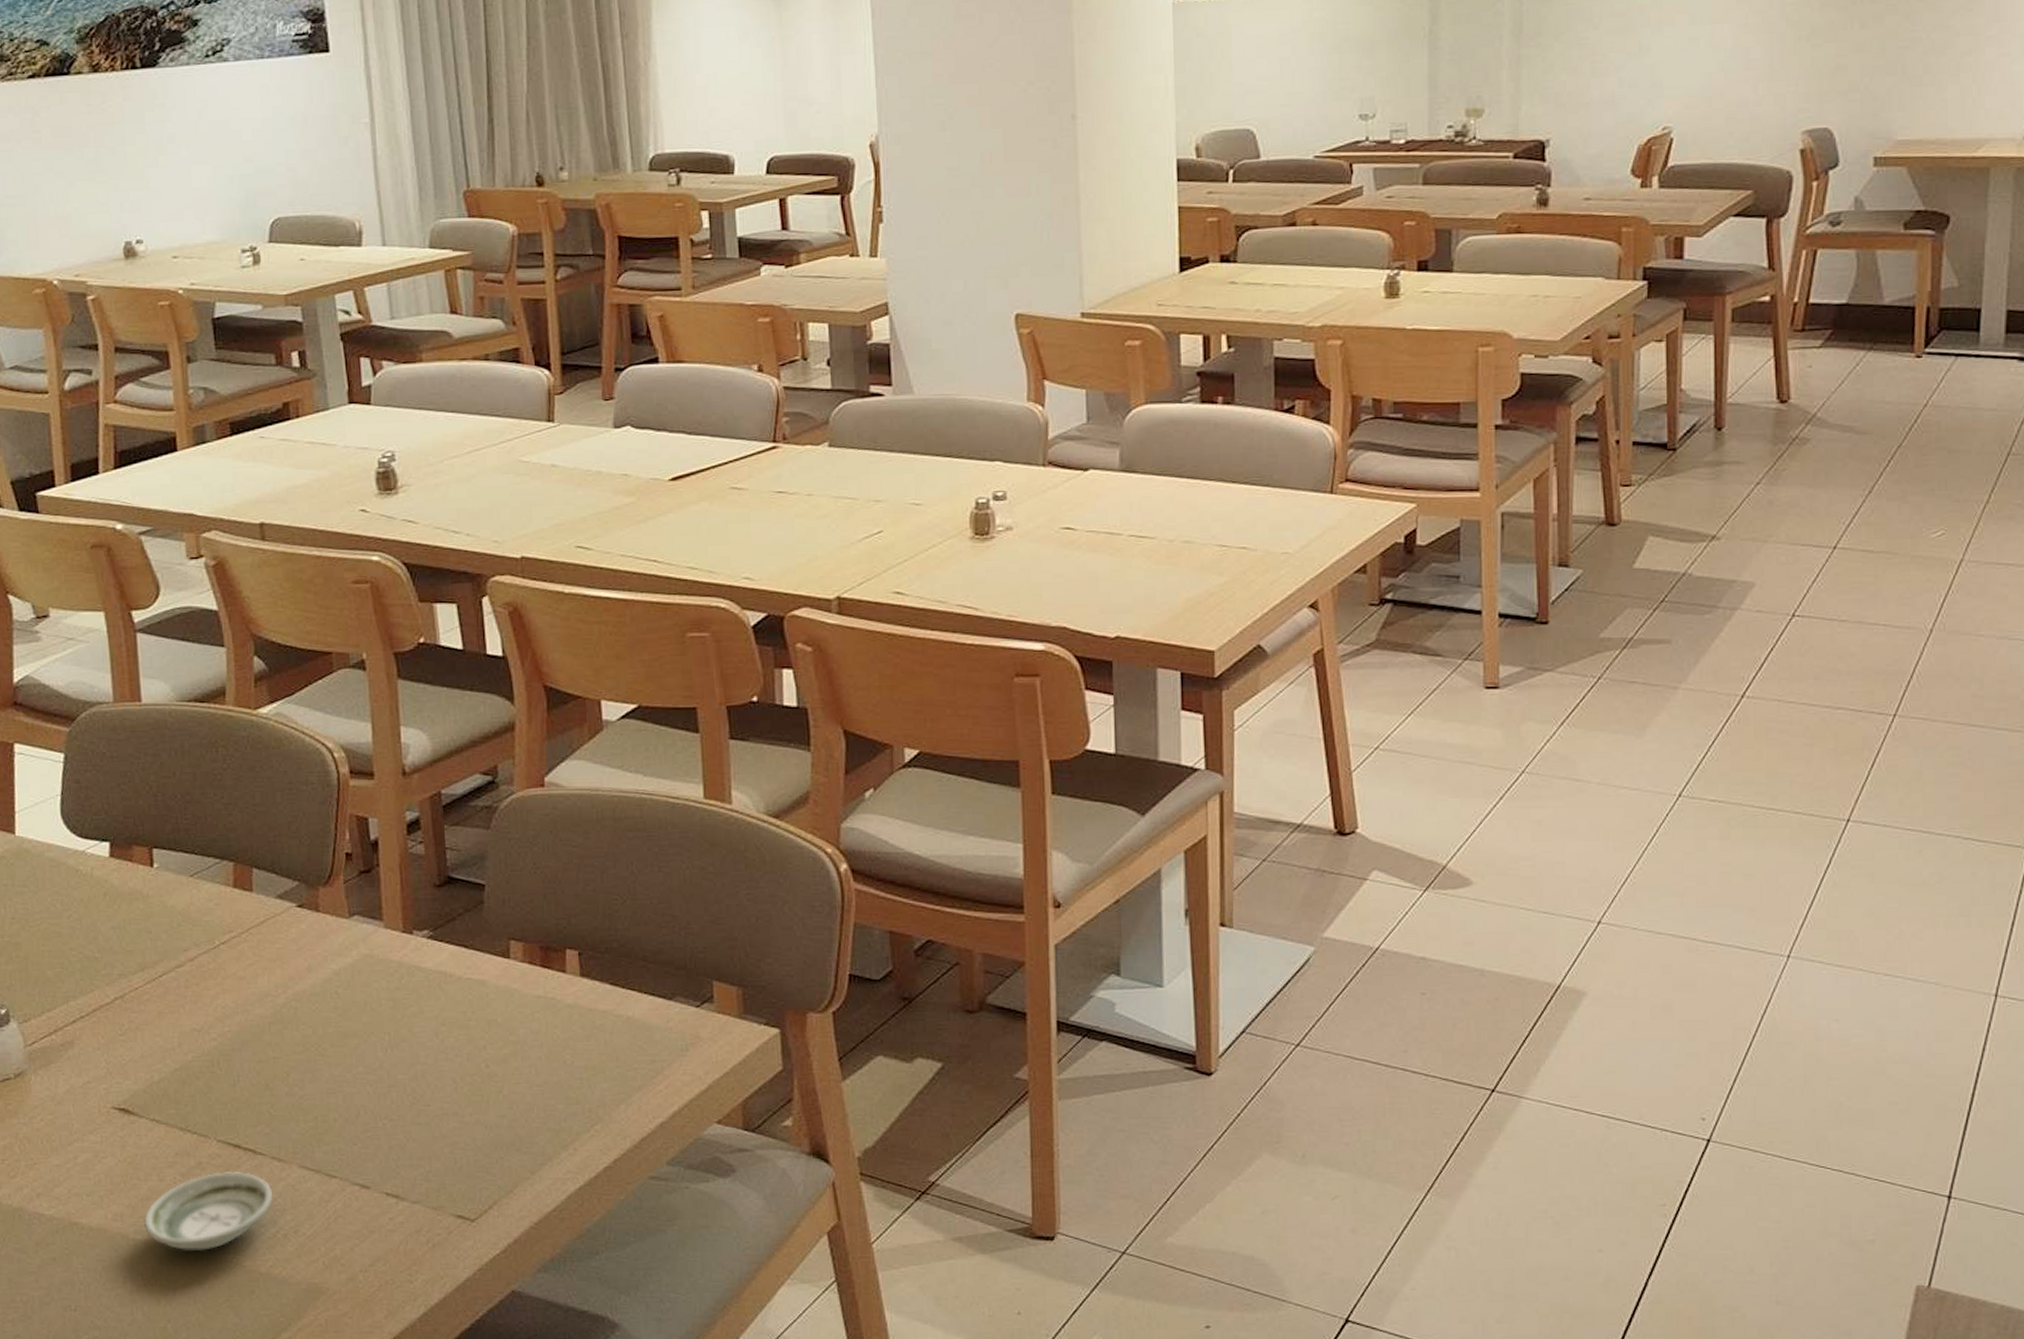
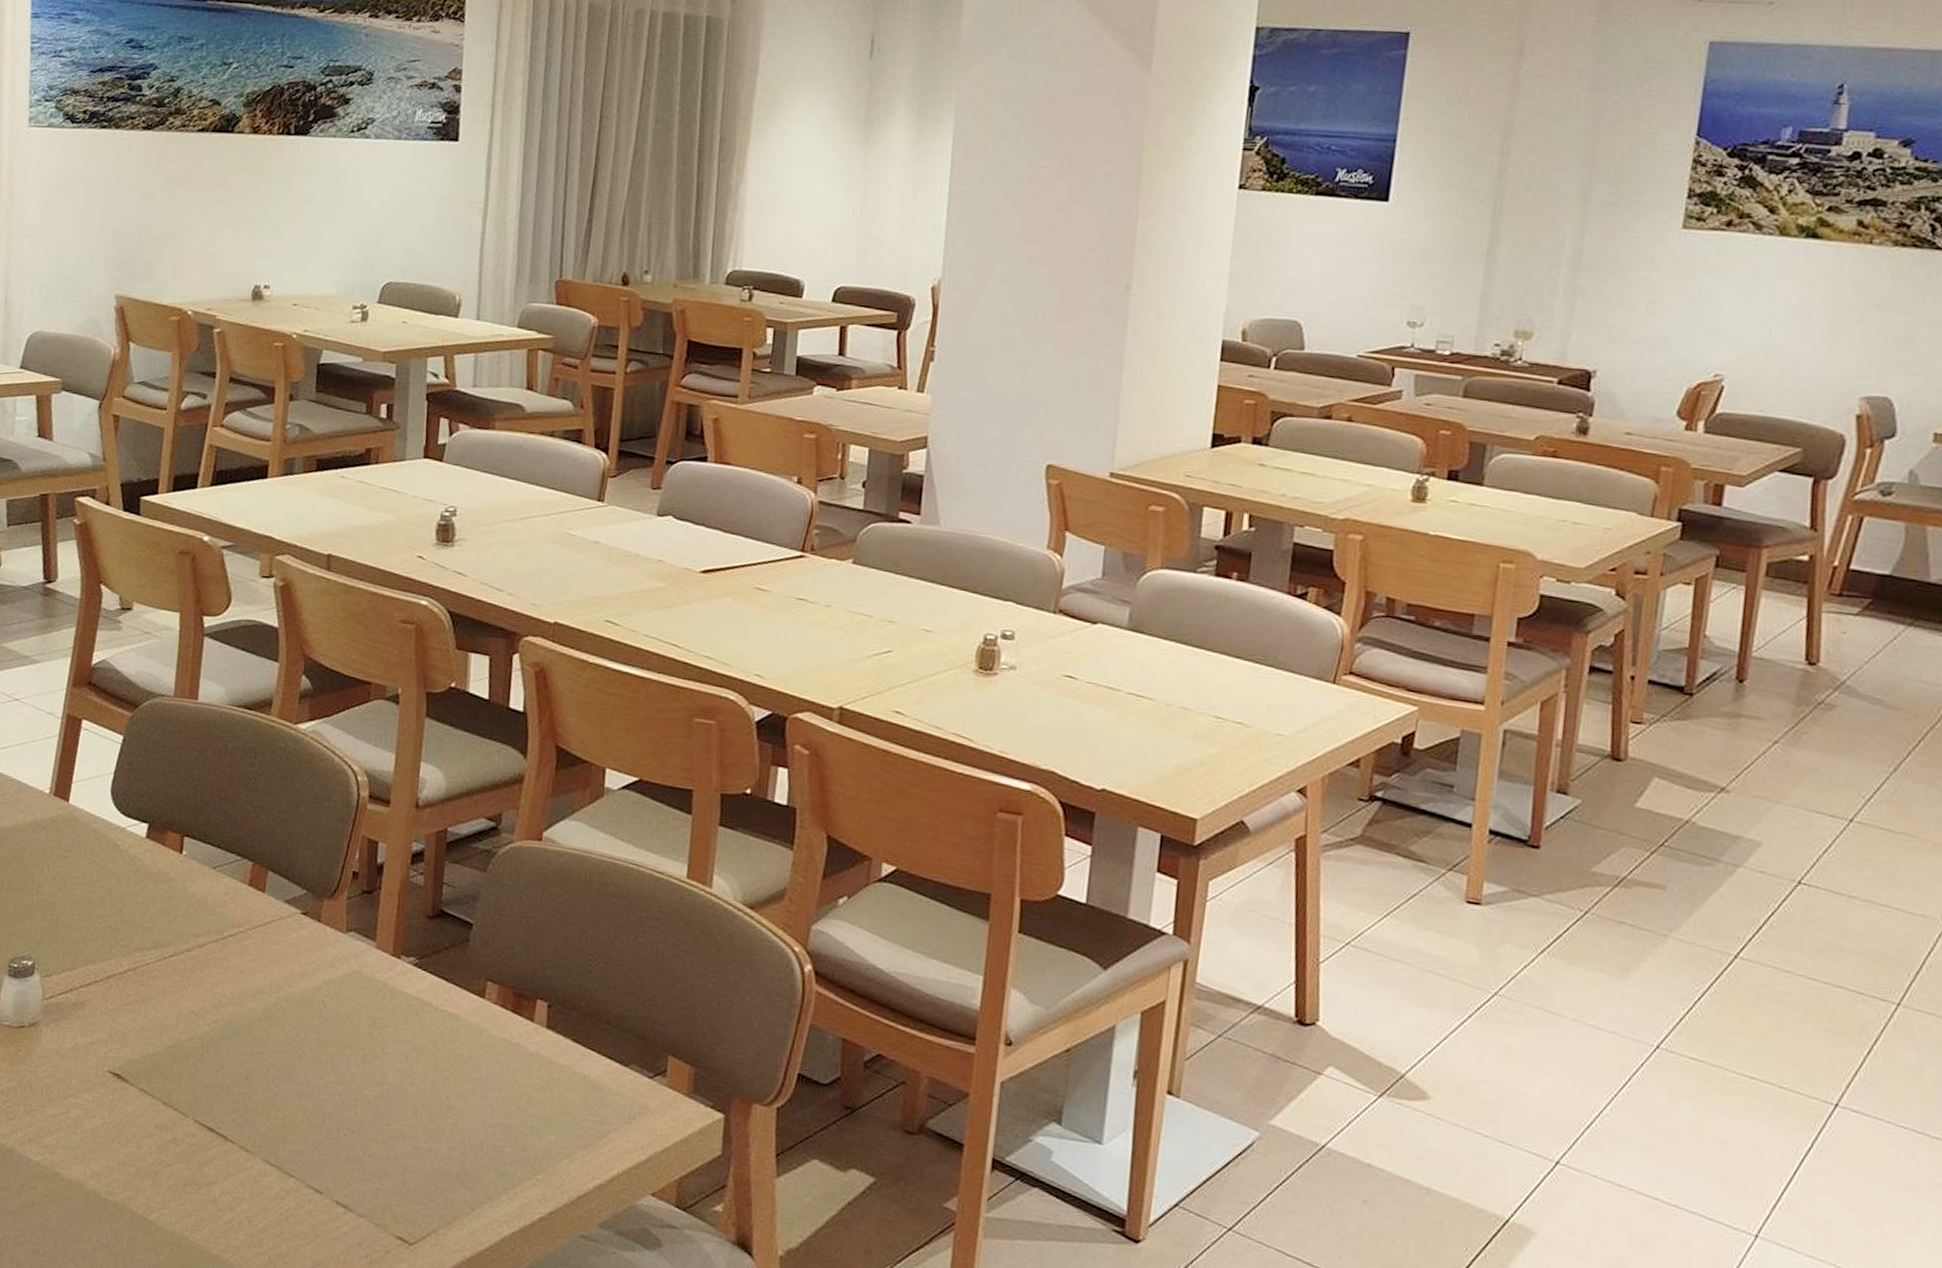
saucer: present [143,1171,272,1250] -> none [116,1150,235,1223]

